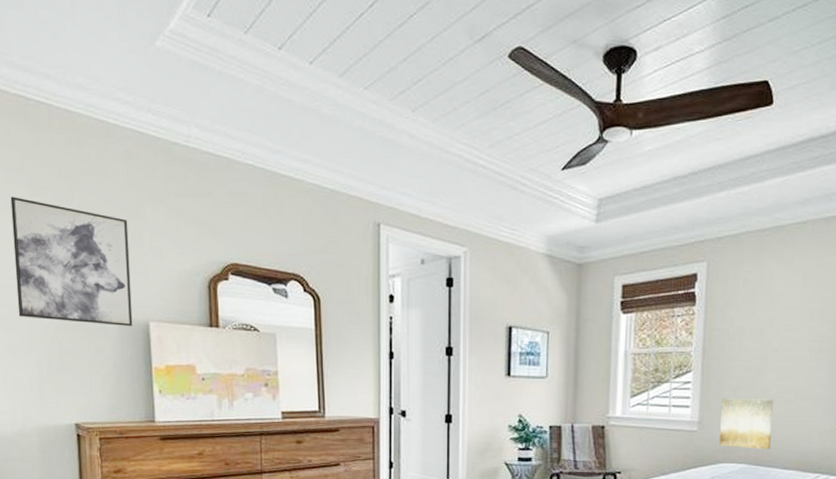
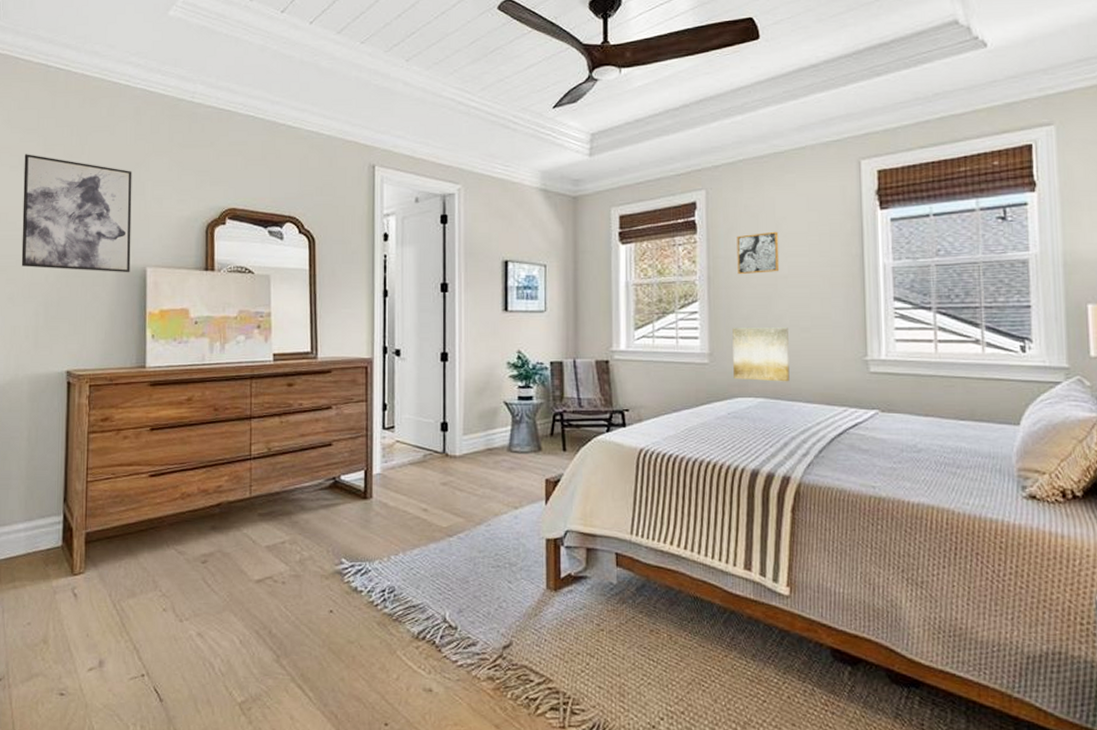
wall art: none [731,305,773,348] -> present [737,231,780,275]

